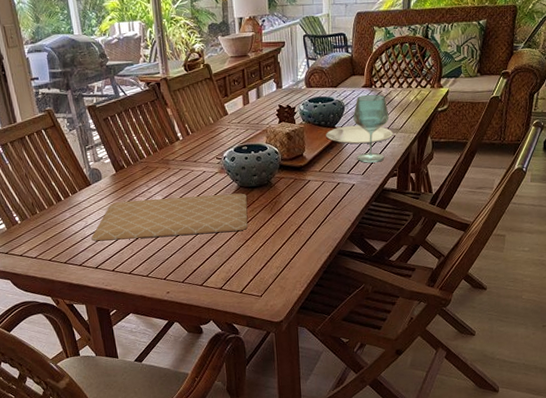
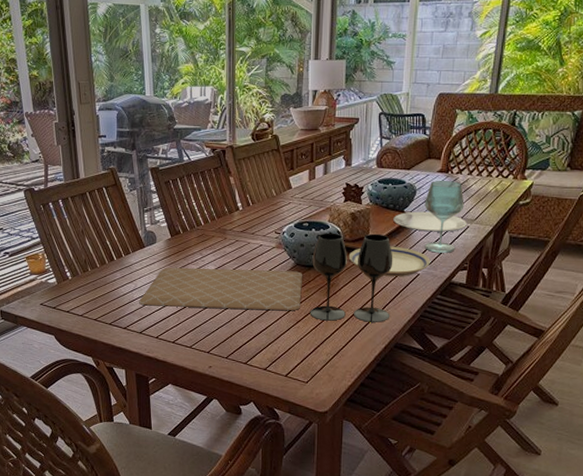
wine glass: none [254,150,331,237] -> present [310,232,393,322]
plate: none [288,160,363,190] -> present [348,246,430,277]

